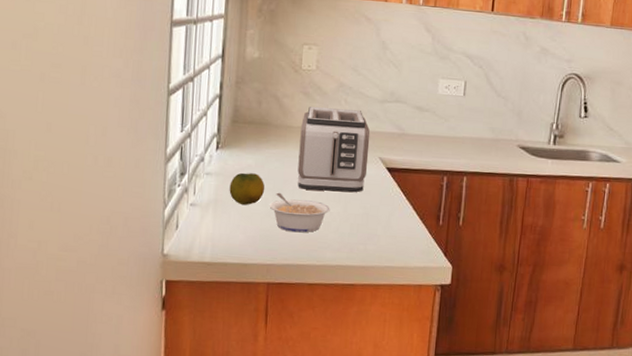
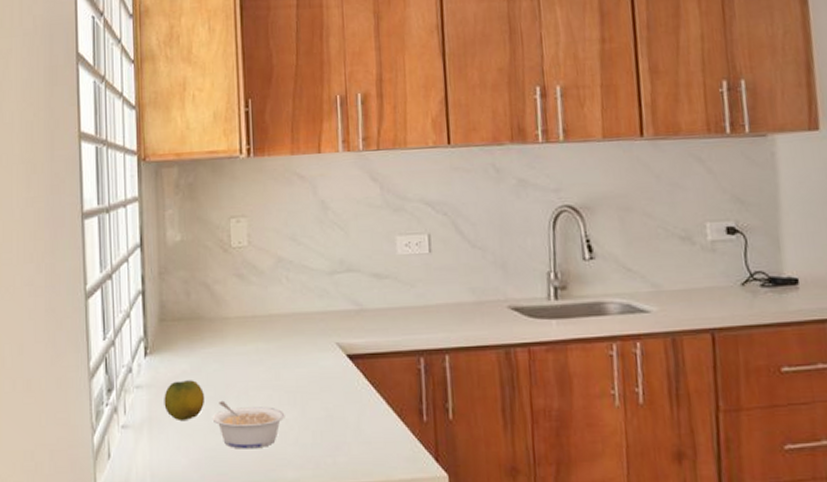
toaster: present [297,107,371,193] -> none [238,288,324,393]

